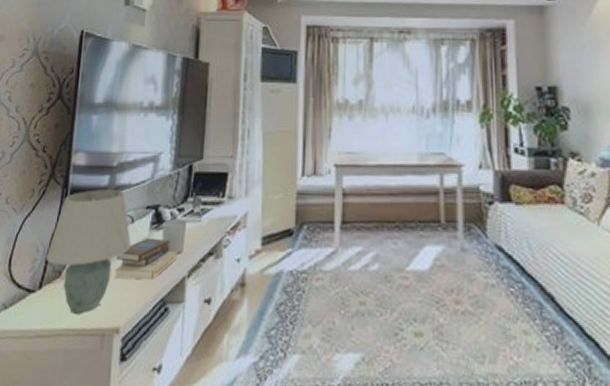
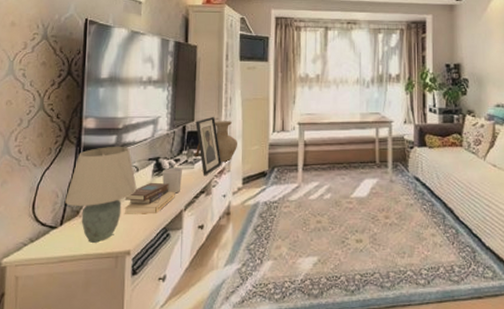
picture frame: none [202,153,237,231] -> present [195,116,222,175]
vase: none [228,159,256,215] -> present [215,121,237,163]

